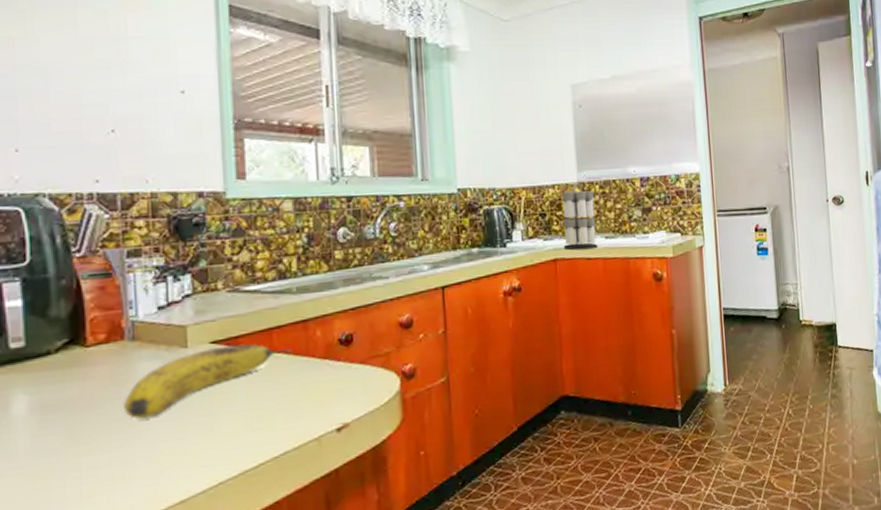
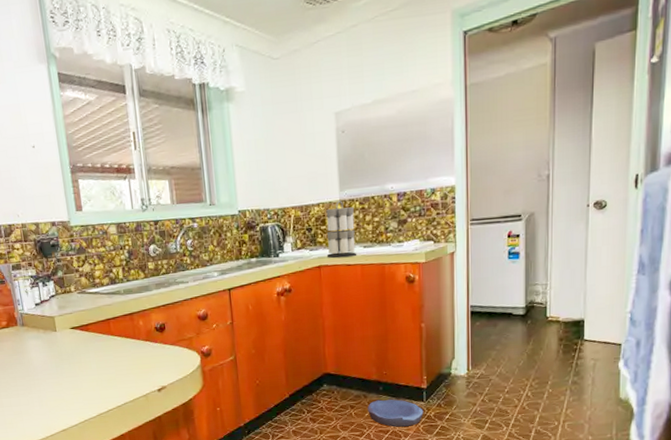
fruit: present [122,343,292,419] -> none [21,329,124,377]
pet bowl: none [614,426,680,464] -> present [368,399,424,427]

